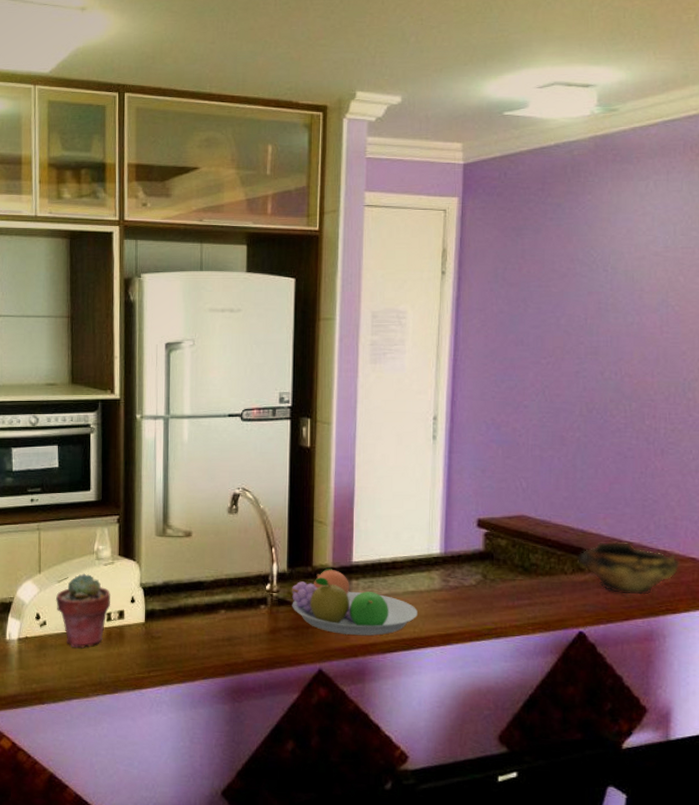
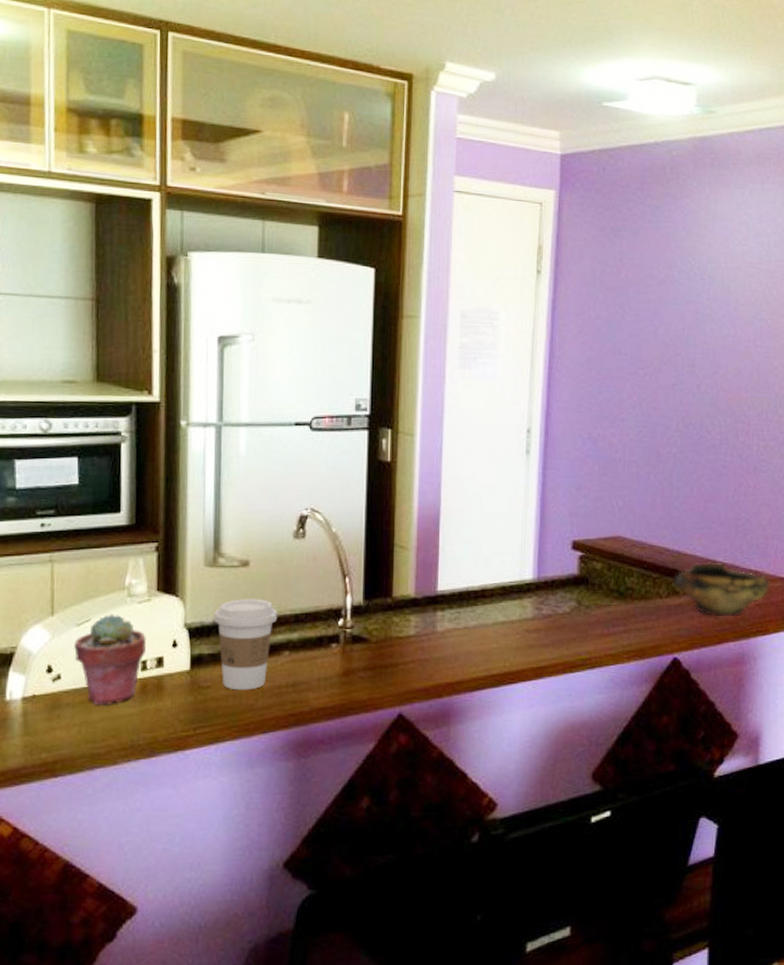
coffee cup: none [163,564,216,642] -> present [214,599,278,691]
fruit bowl: present [291,567,418,636] -> none [367,598,508,674]

